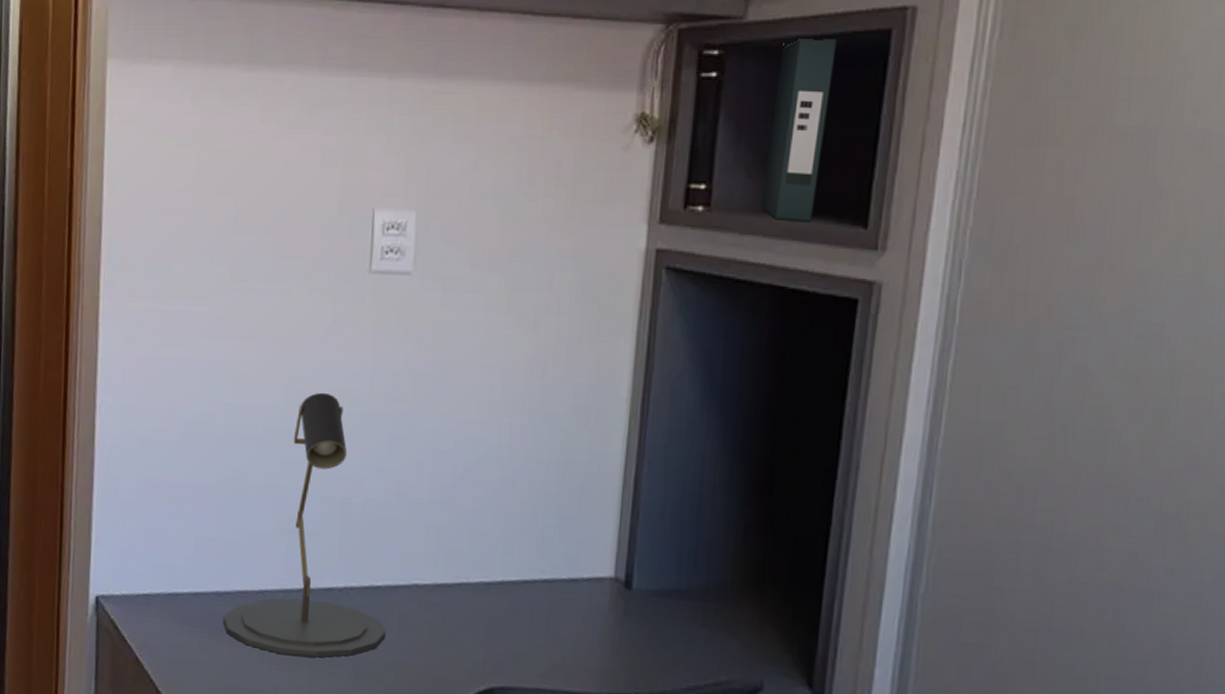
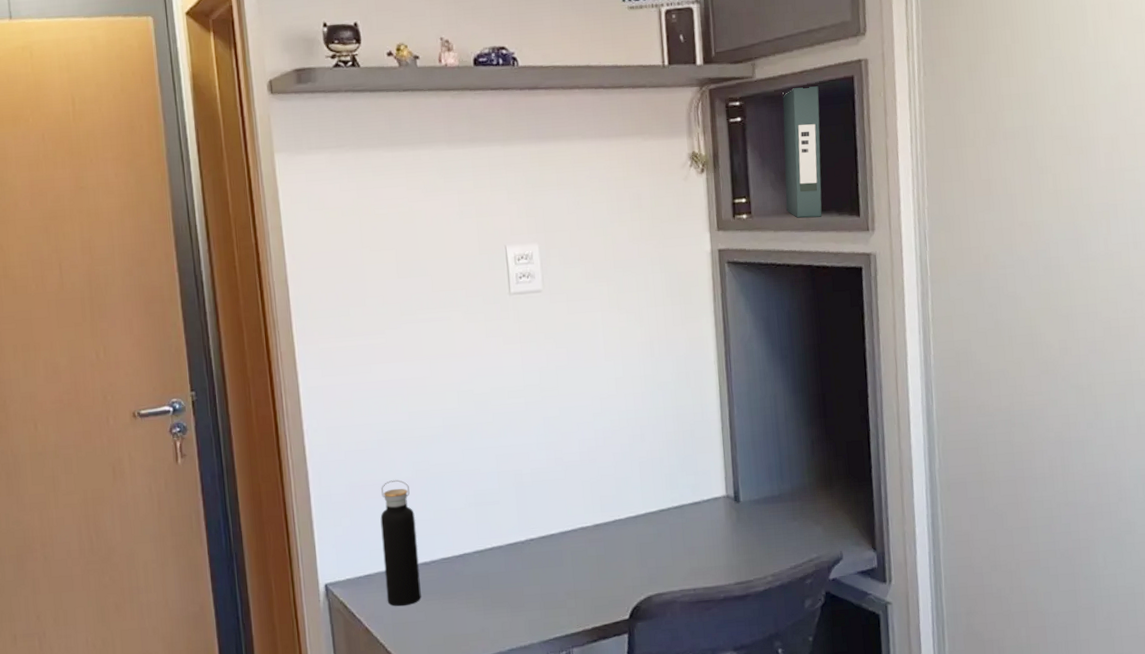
water bottle: none [165,484,213,640] -> present [380,480,421,606]
desk lamp: present [223,392,386,658] -> none [433,391,563,602]

